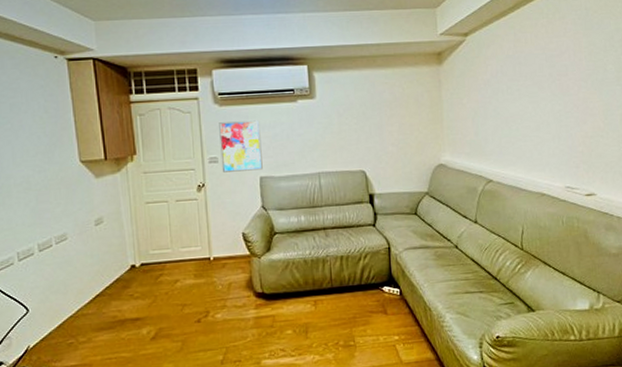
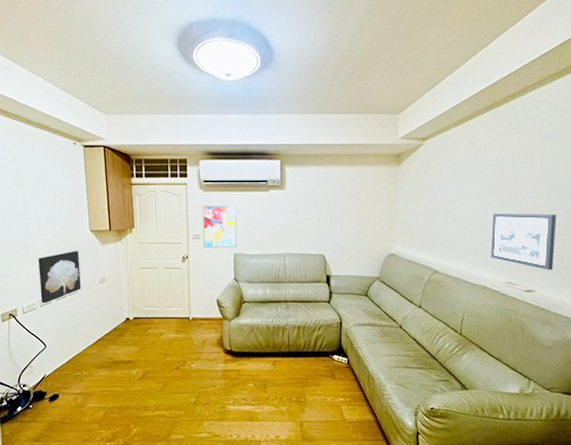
wall art: none [13,188,72,257] -> present [38,251,81,304]
picture frame: none [544,109,612,170] -> present [491,213,556,270]

